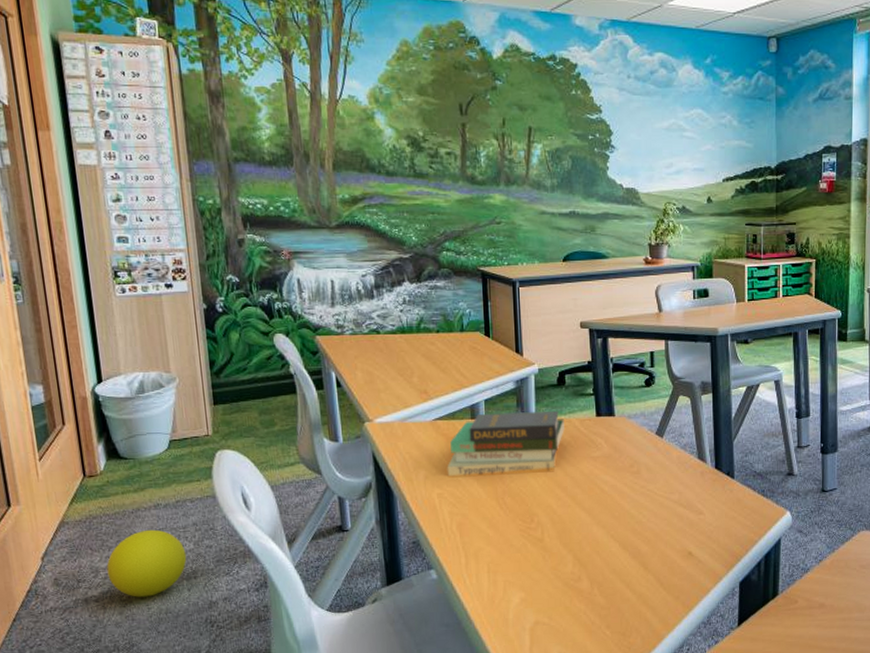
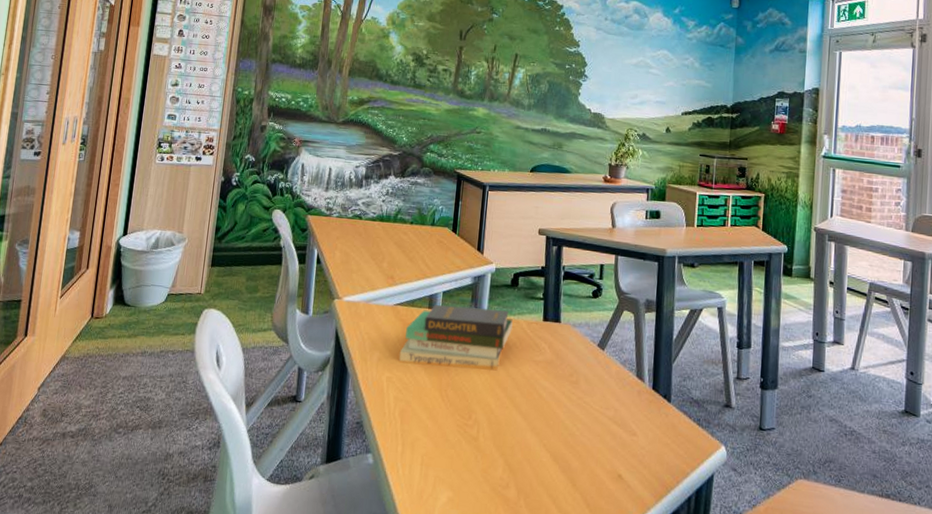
ball: present [106,529,187,597] -> none [87,374,158,440]

